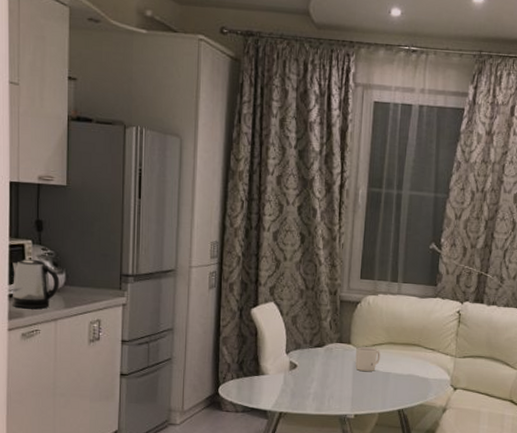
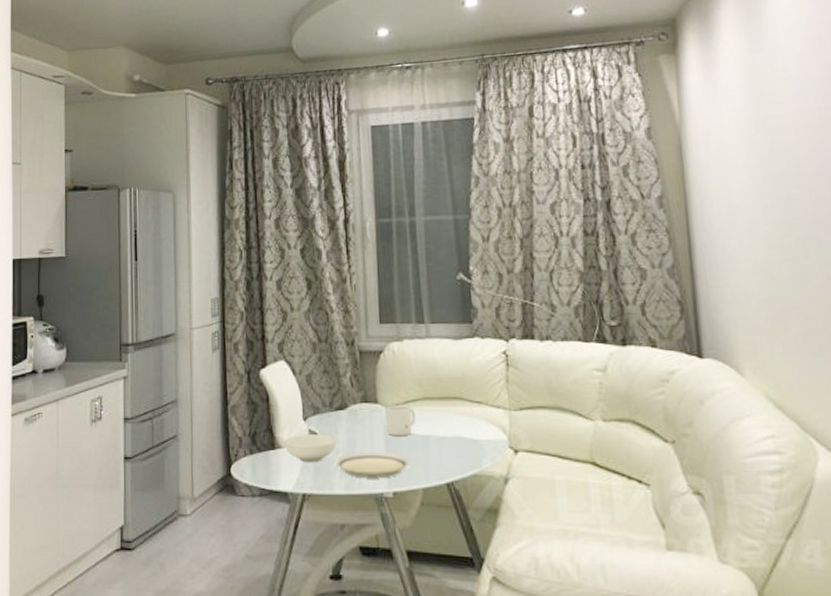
kettle: present [12,259,60,310] -> none [15,336,61,391]
bowl: none [267,365,313,387] -> present [284,434,337,461]
plate: none [310,382,370,404] -> present [335,451,408,479]

